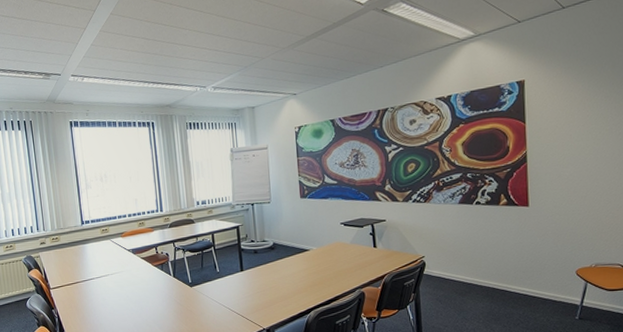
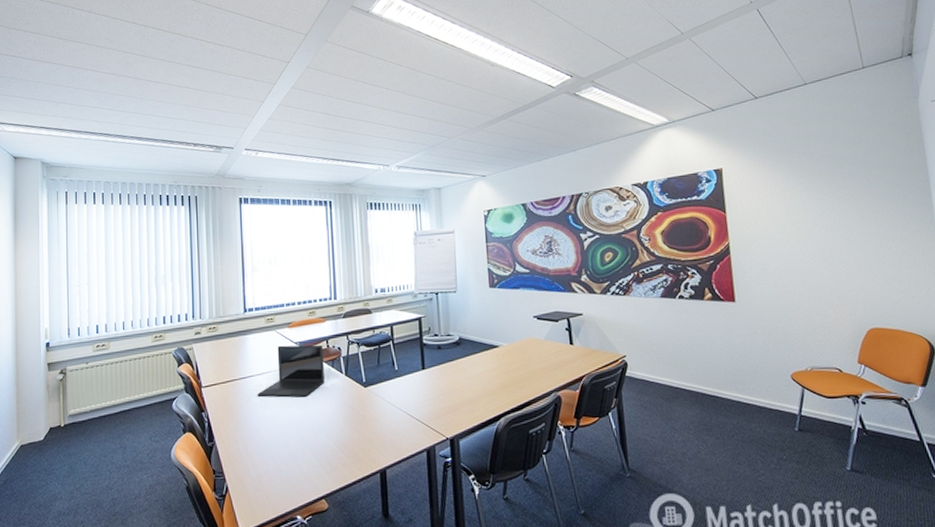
laptop: none [98,251,156,297] -> present [257,344,326,398]

